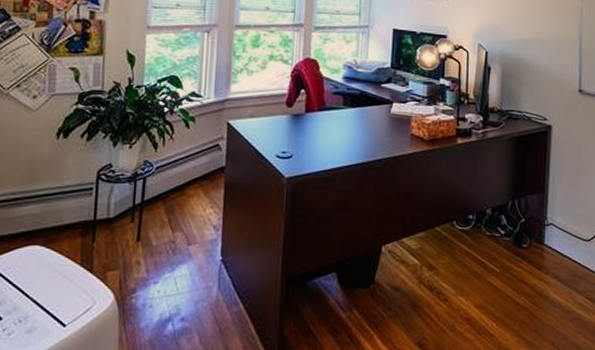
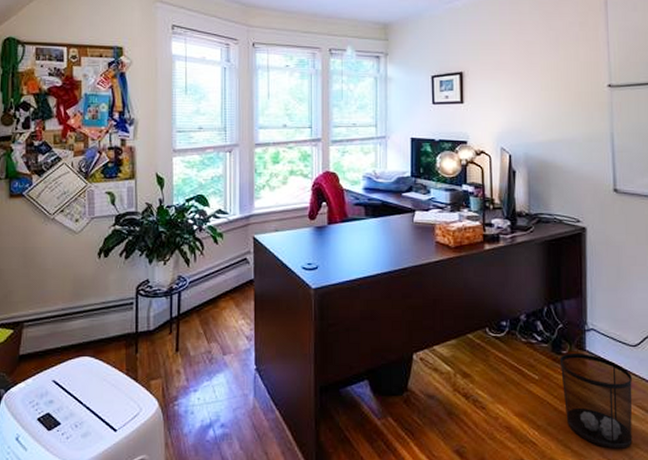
waste bin: none [520,246,584,340] -> present [559,352,633,450]

